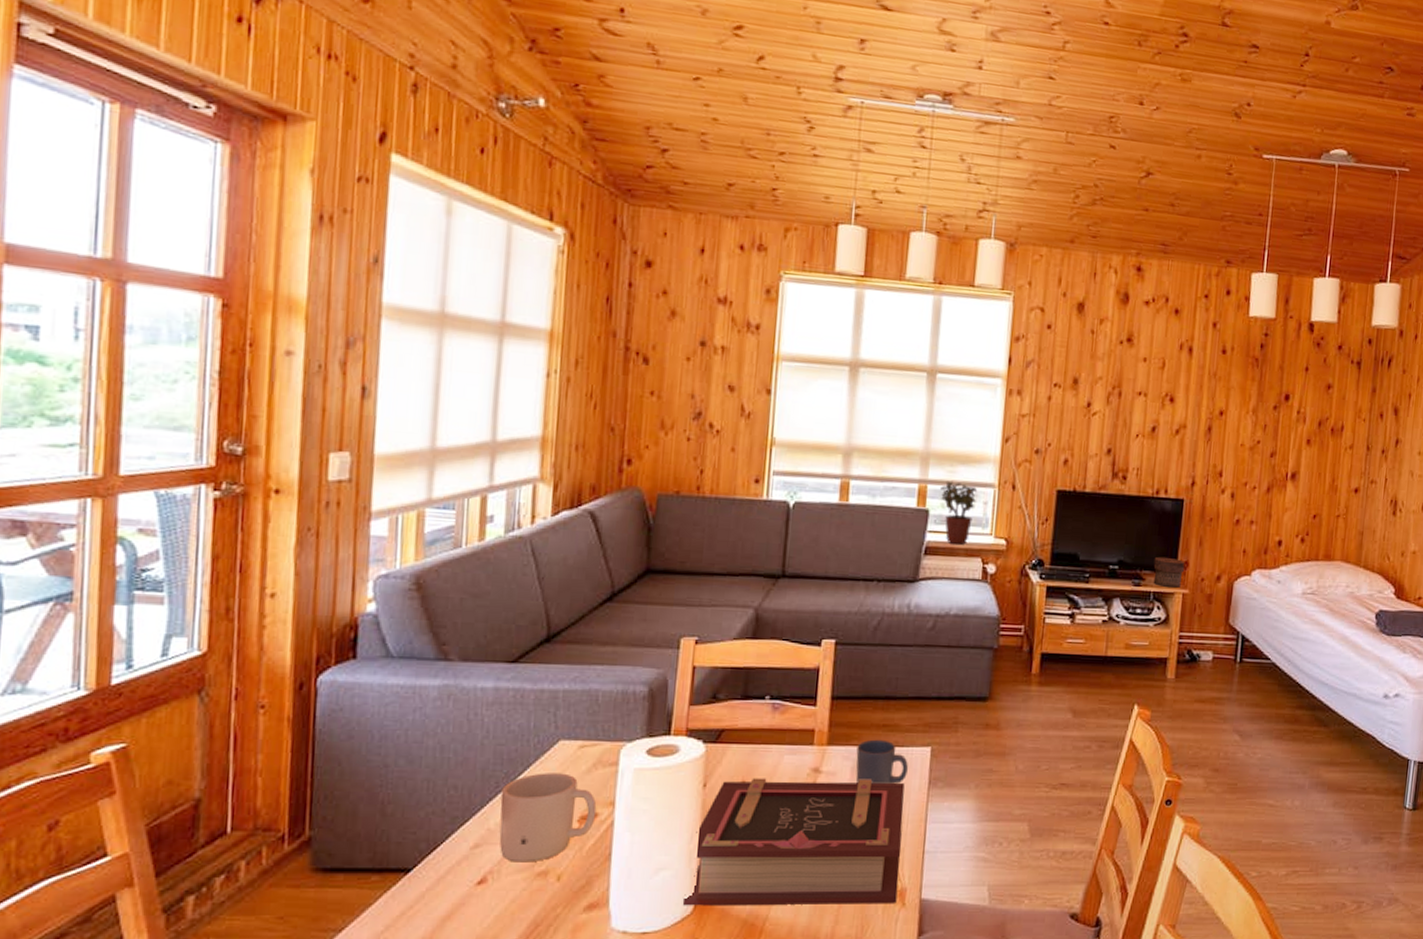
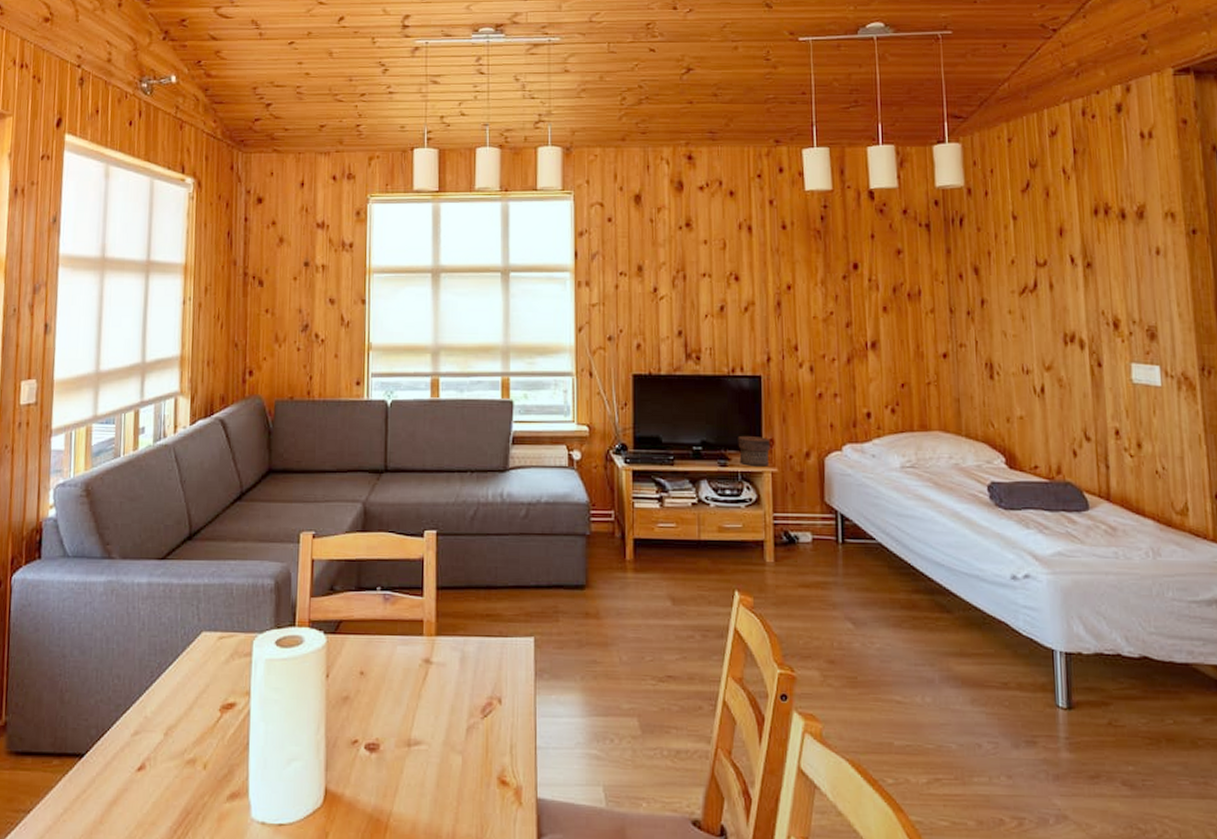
mug: present [499,773,597,863] -> none [154,663,235,750]
book: present [682,778,905,906] -> none [313,668,514,802]
mug: present [855,739,908,785] -> none [463,629,513,676]
potted plant: present [941,480,977,545] -> none [522,372,557,433]

